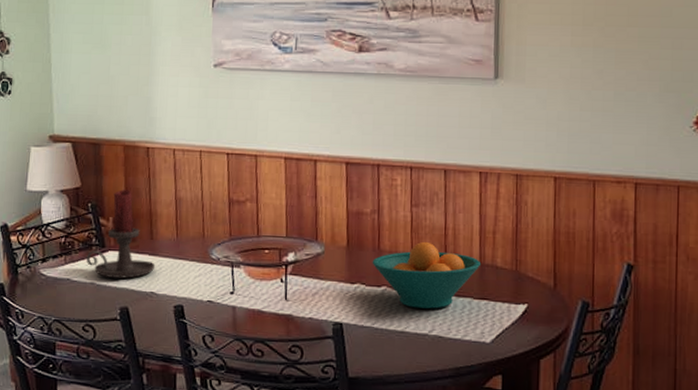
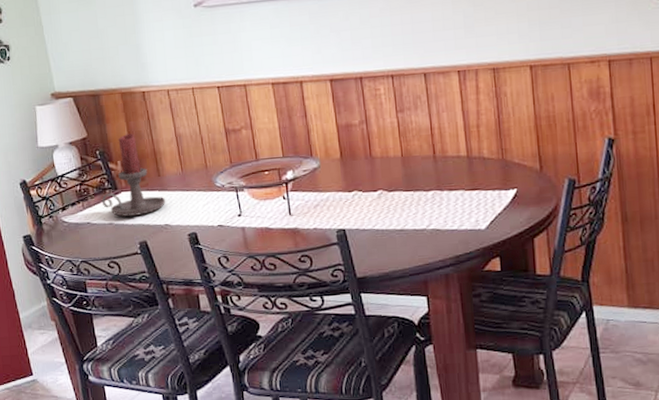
fruit bowl: present [372,241,482,309] -> none [366,143,469,207]

